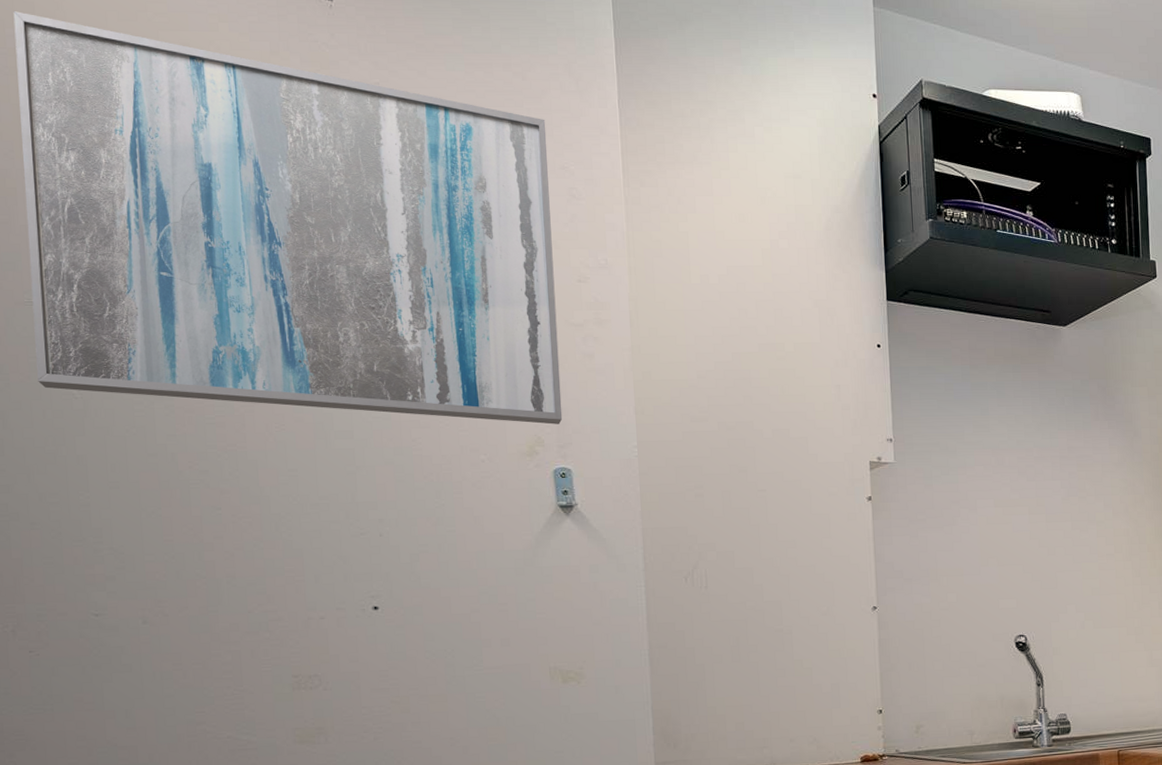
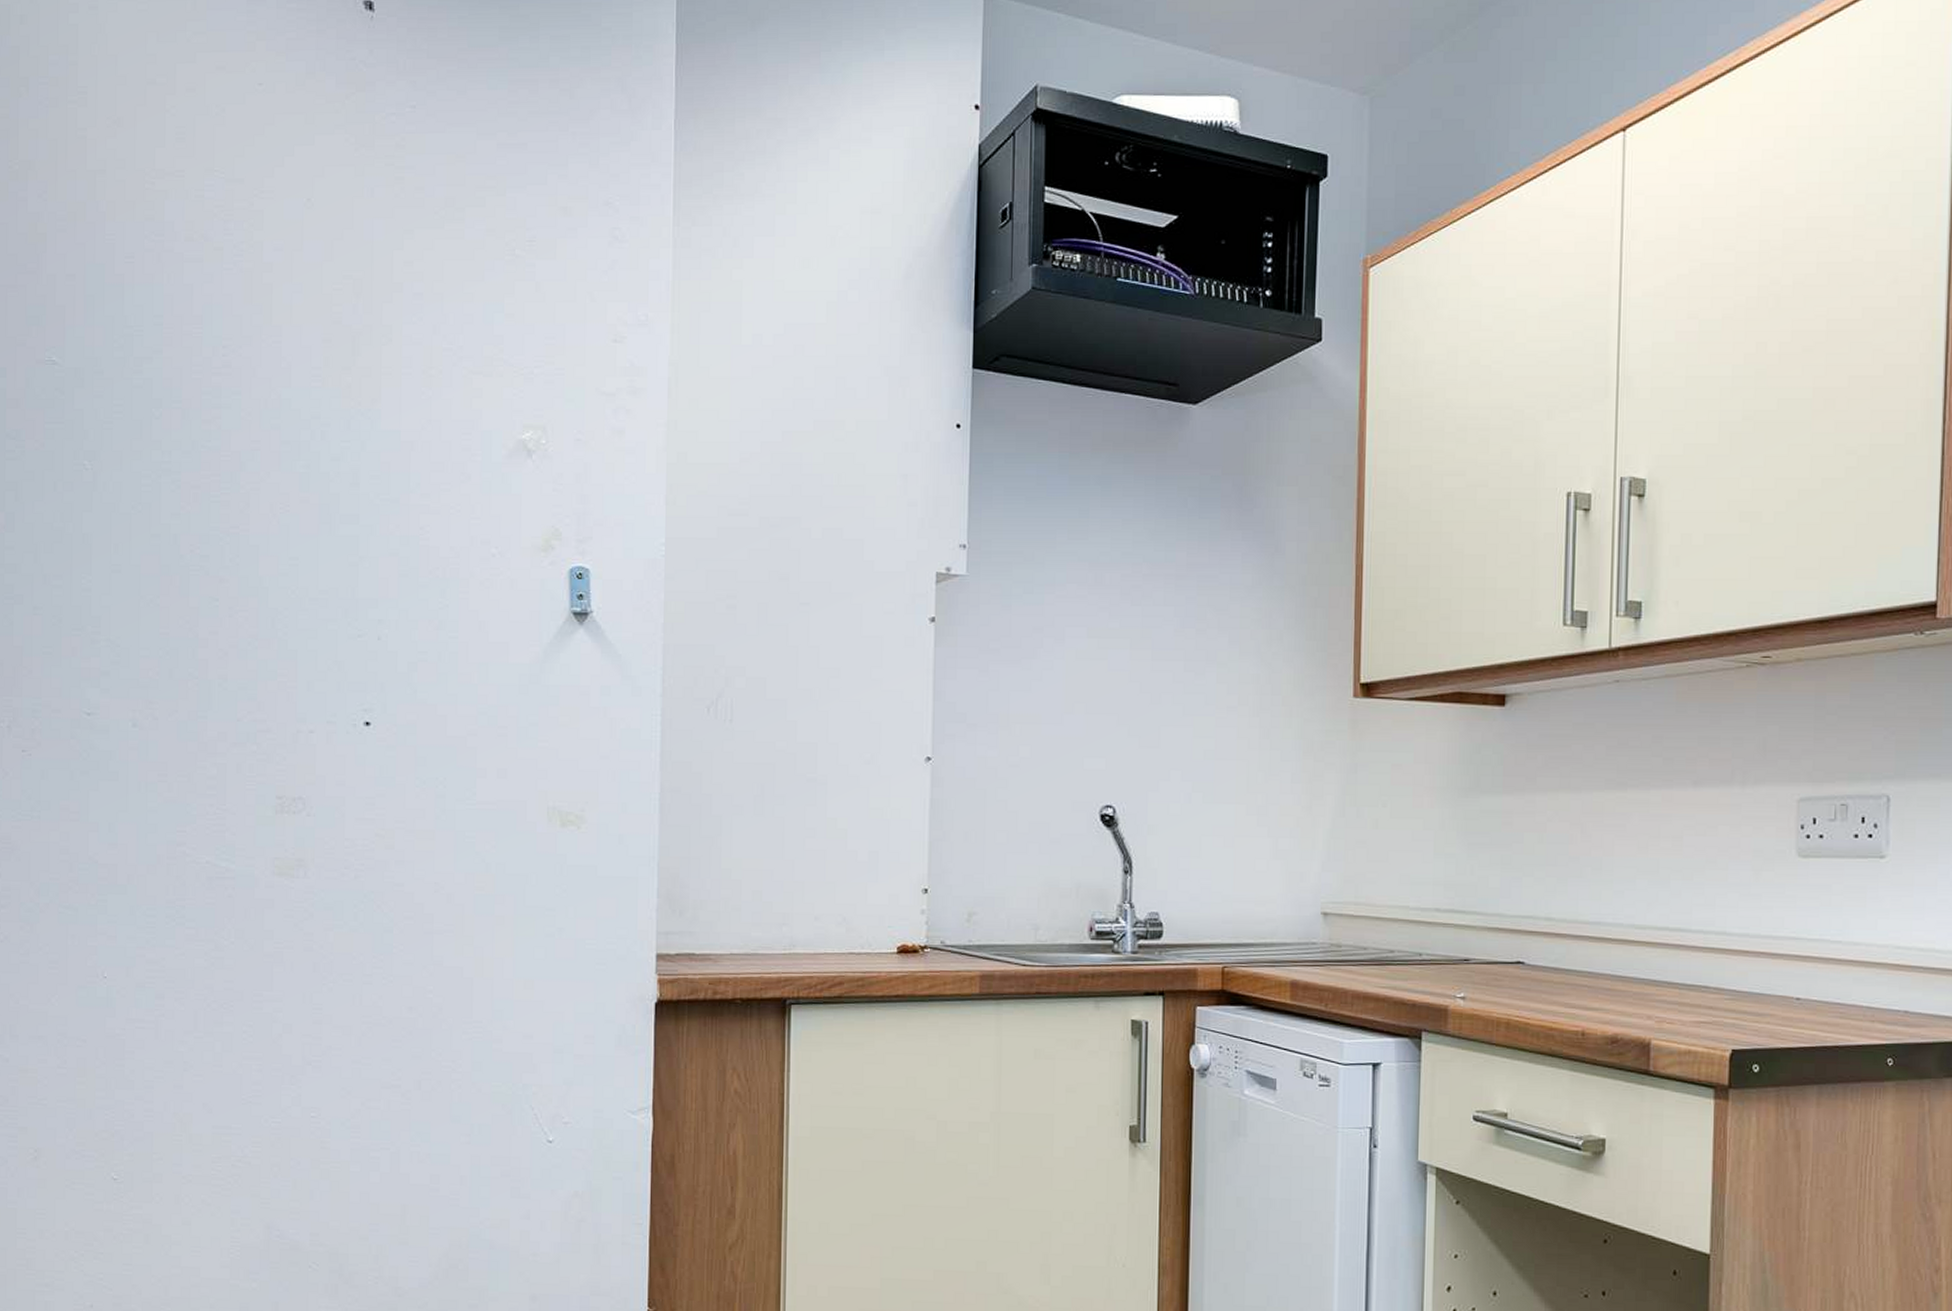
wall art: present [13,11,563,425] -> none [52,36,592,514]

